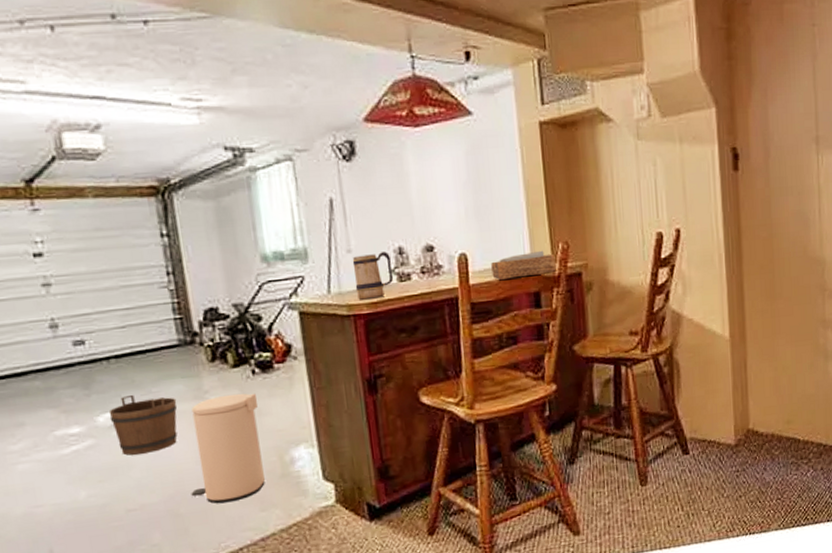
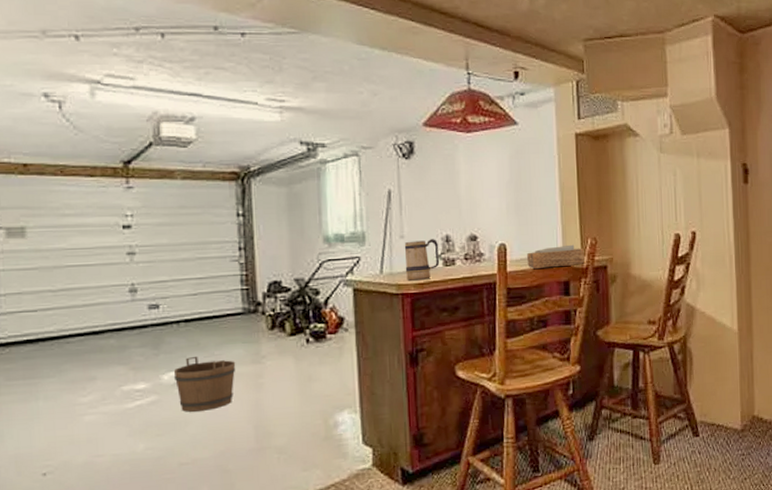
pedal bin: present [191,393,265,504] -> none [240,359,309,462]

